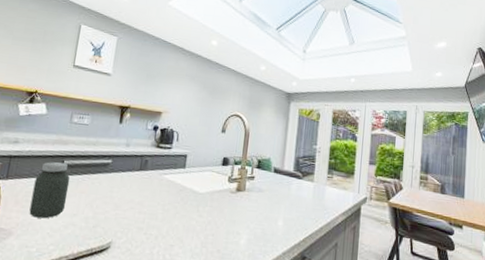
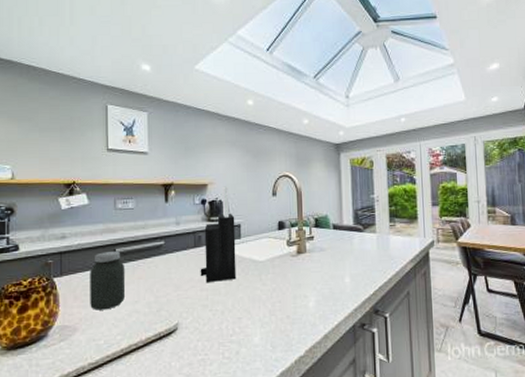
knife block: none [141,116,183,207] -> present [200,186,237,283]

